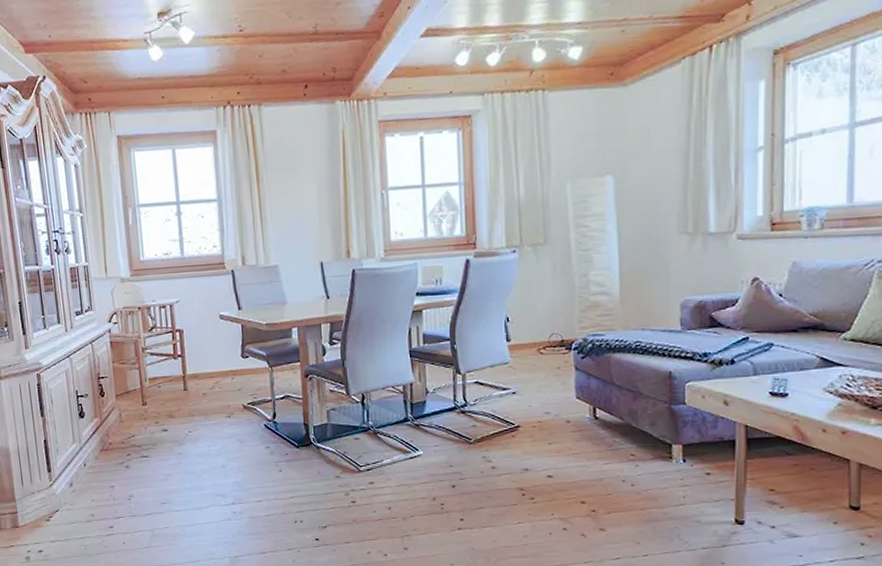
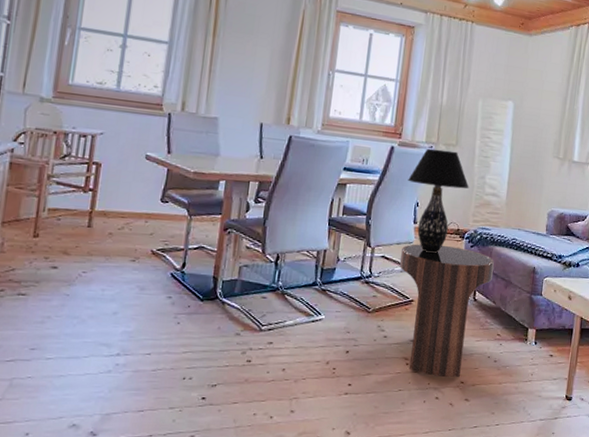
table lamp: none [492,251,569,372] -> present [408,148,469,254]
side table: none [496,360,615,507] -> present [400,244,494,378]

